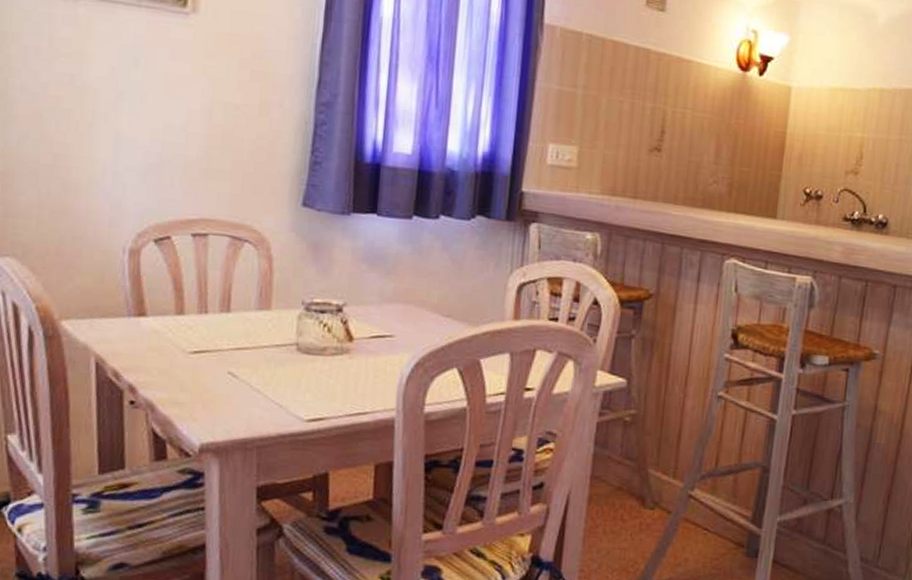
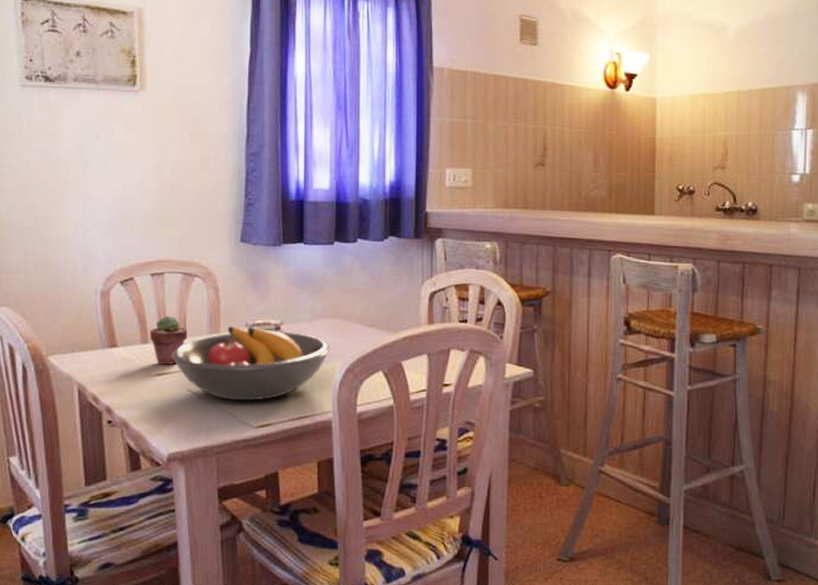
potted succulent: none [186,284,233,342] -> present [149,315,188,365]
fruit bowl: none [211,303,399,391] -> present [172,326,330,401]

